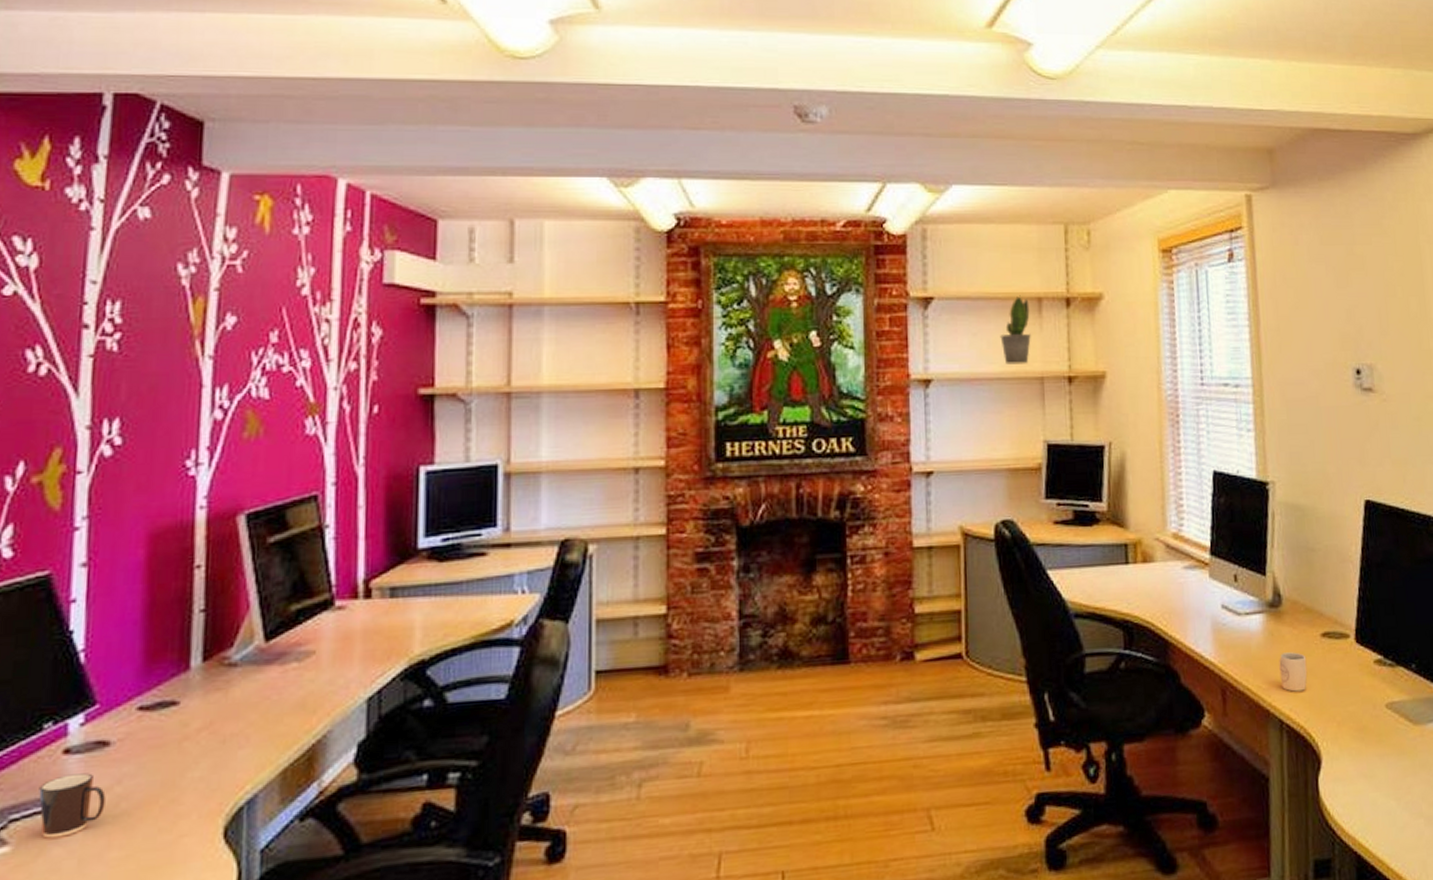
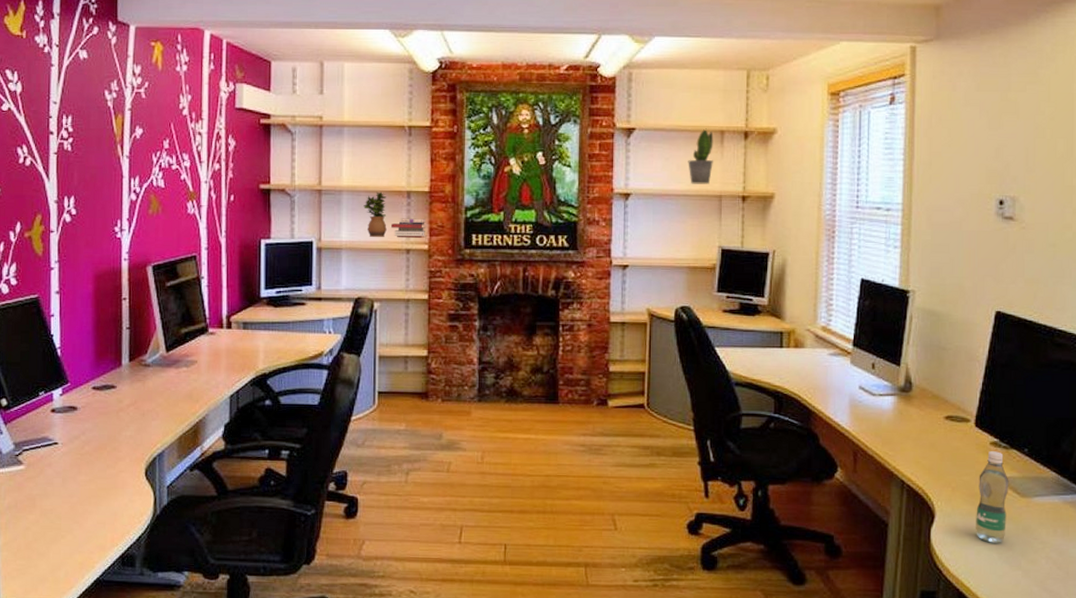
mug: present [38,773,106,838] -> none [39,425,76,464]
potted plant: none [572,391,606,455] -> present [363,192,387,238]
books: none [613,424,662,453] -> present [391,218,426,239]
mug: present [1279,652,1308,692] -> none [905,429,930,460]
bottle: none [1365,671,1402,788] -> present [976,451,1009,543]

